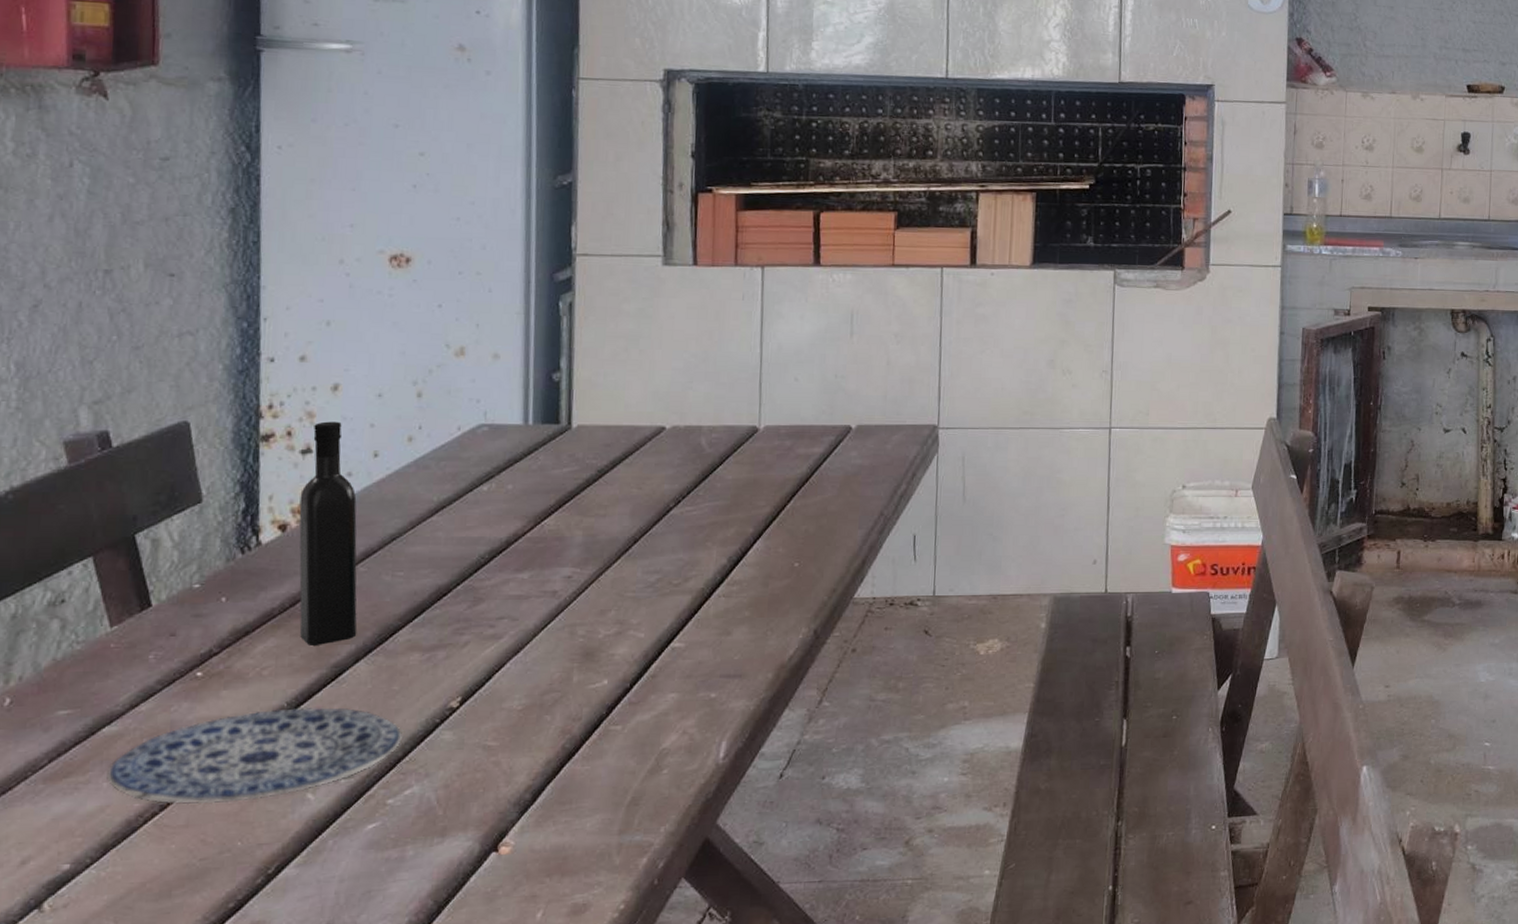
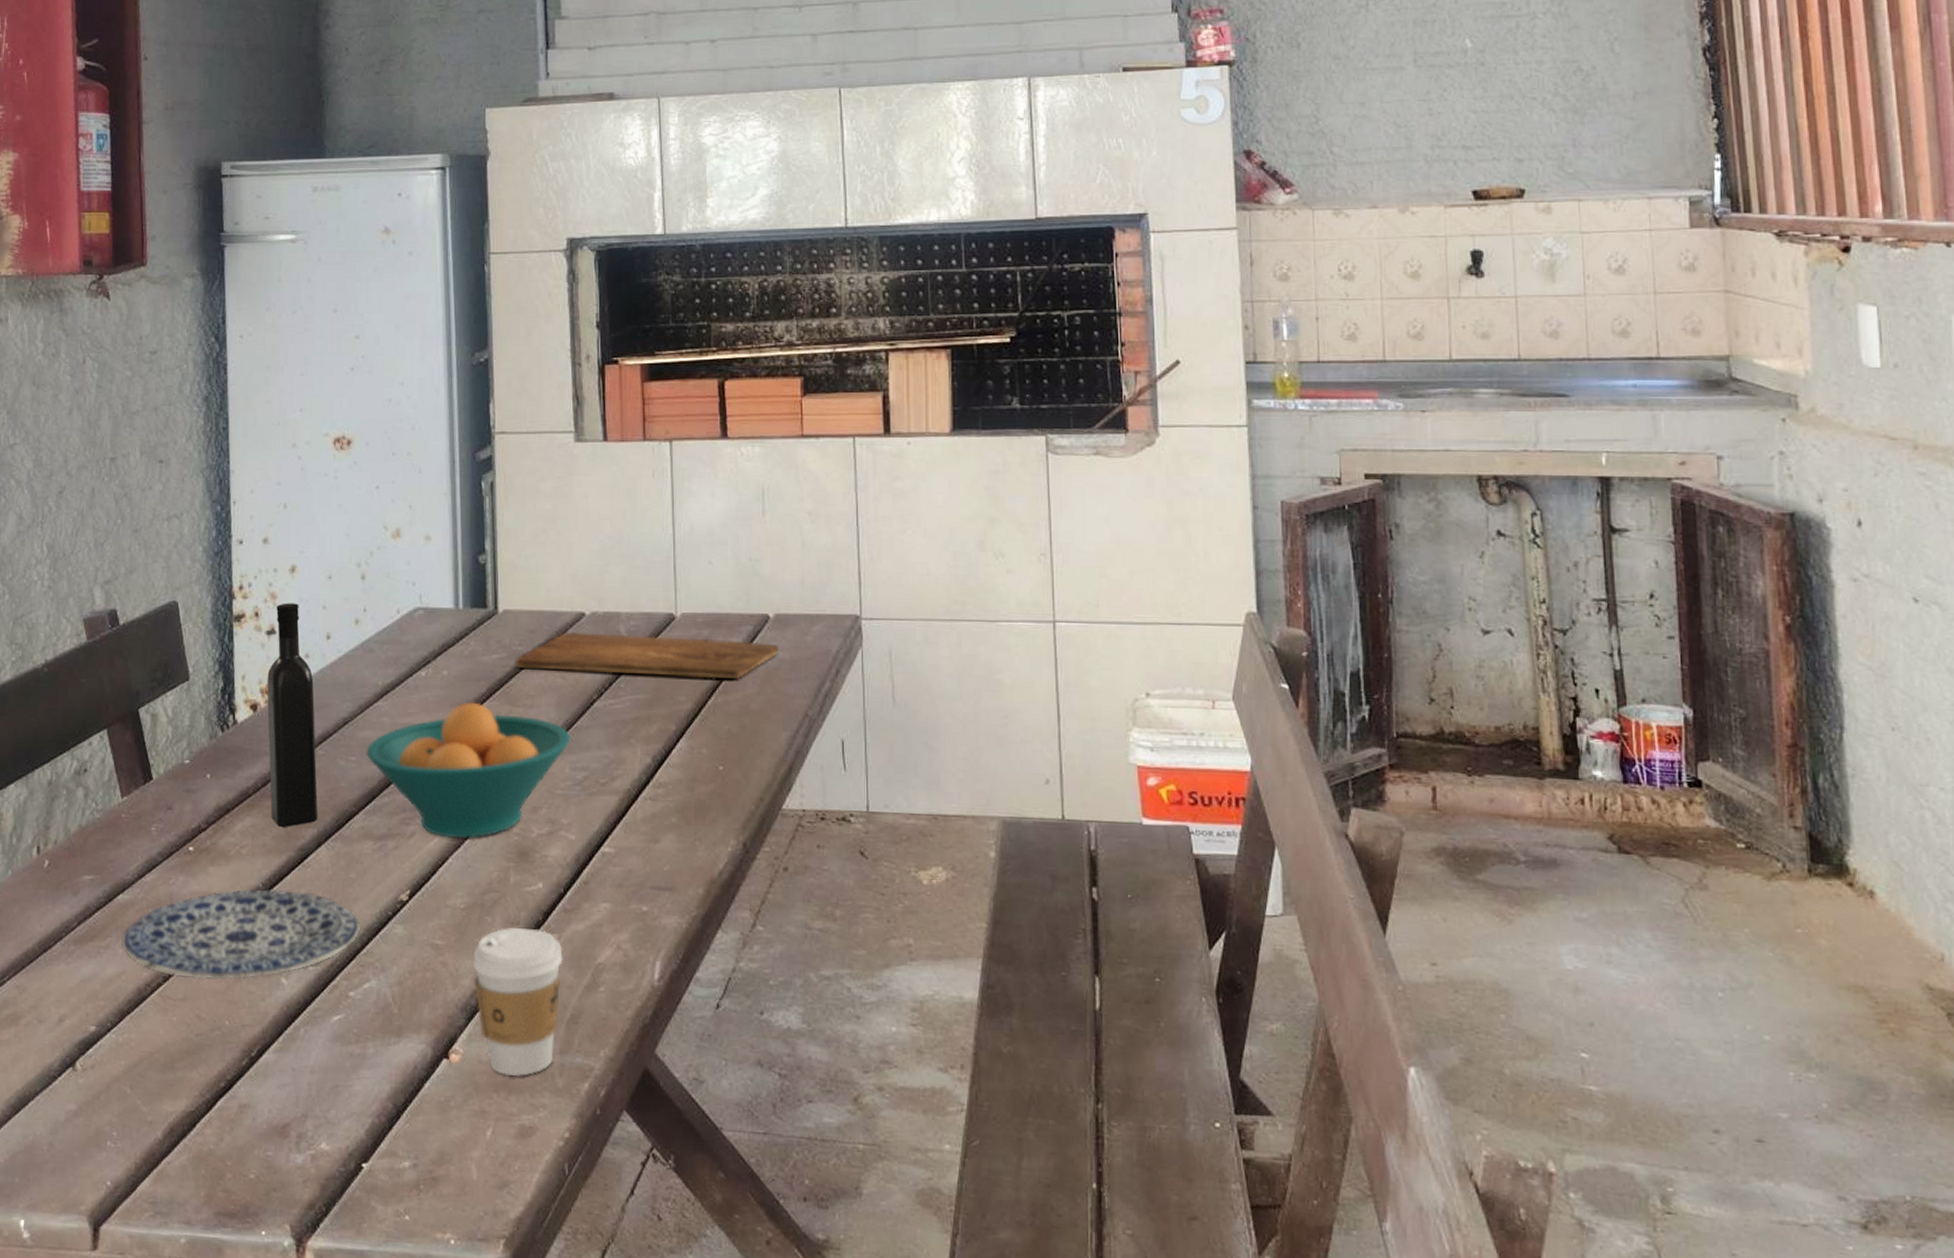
fruit bowl: none [416,514,646,645] -> present [366,702,572,838]
coffee cup: none [529,722,627,861] -> present [473,927,563,1077]
cutting board: none [588,445,859,485] -> present [516,632,778,679]

